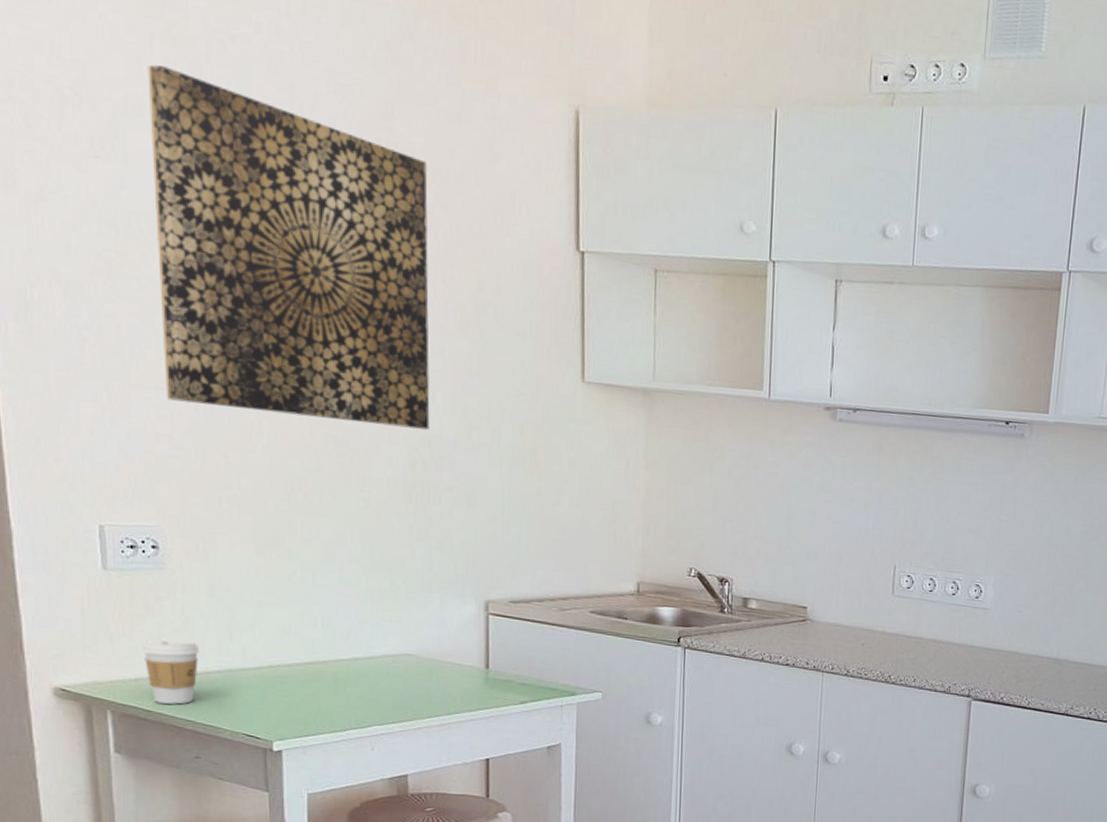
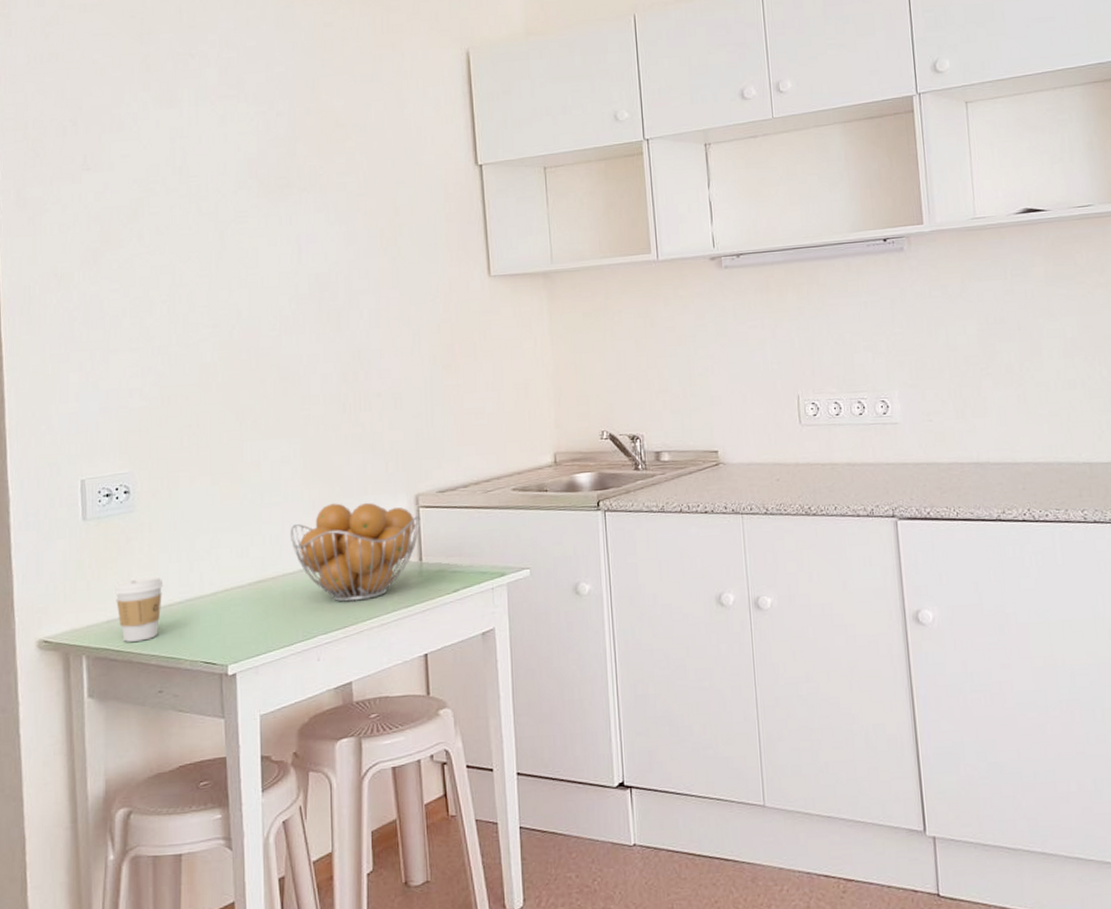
wall art: present [147,64,430,430] -> none [128,88,359,358]
fruit basket: none [344,595,490,698] -> present [289,502,421,602]

